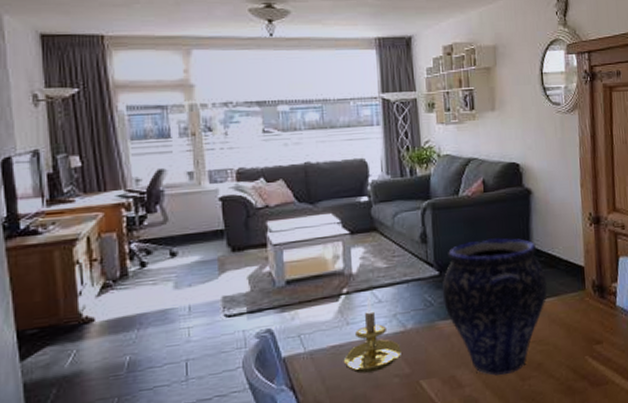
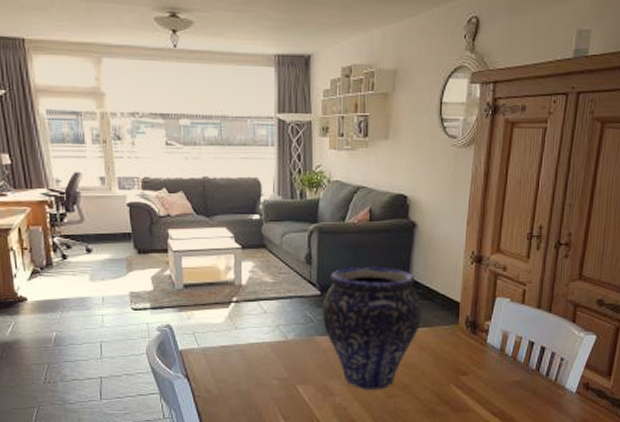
candle holder: present [343,295,401,374] -> none [230,306,281,372]

